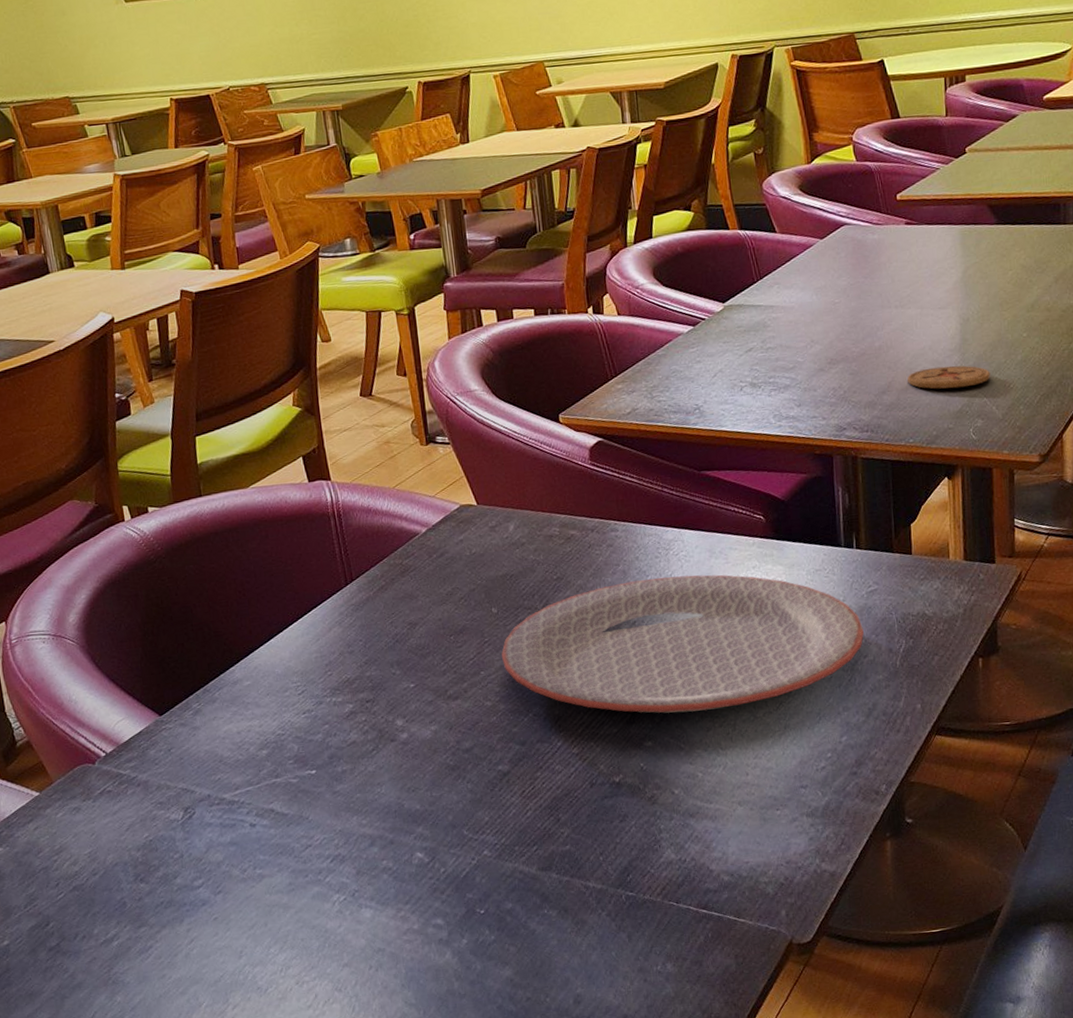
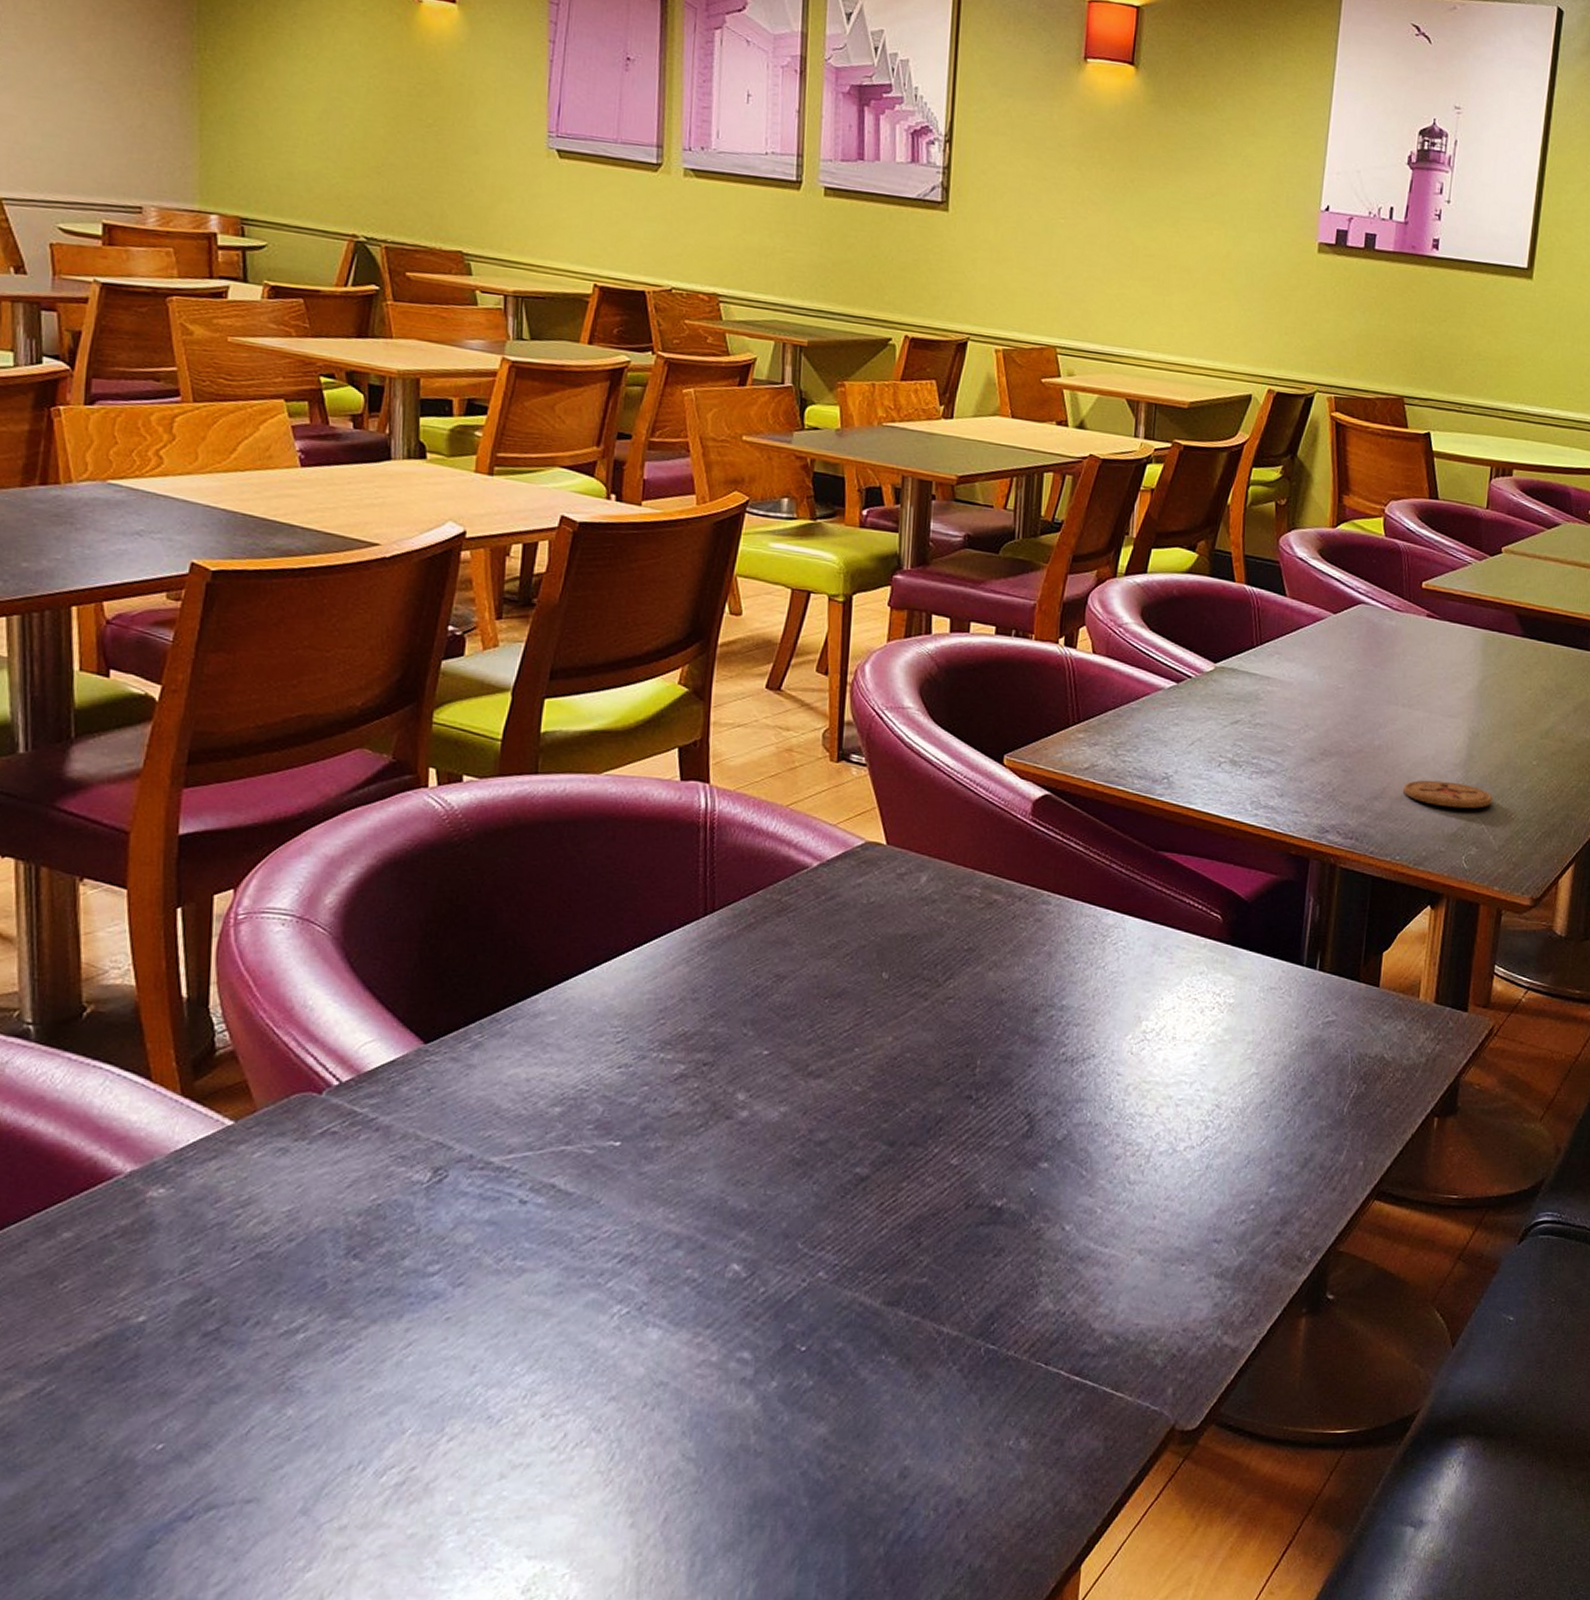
plate: present [501,574,864,713] -> none [884,967,1313,1134]

